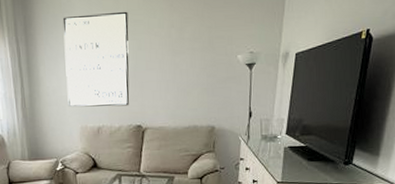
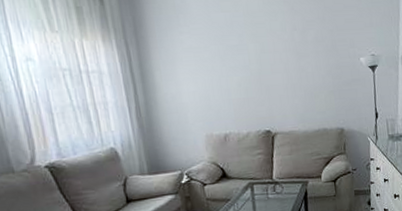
wall art: present [62,11,130,107] -> none [177,13,256,114]

